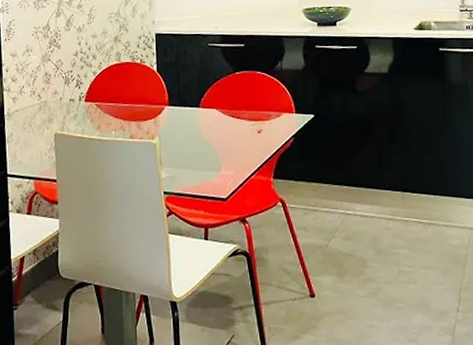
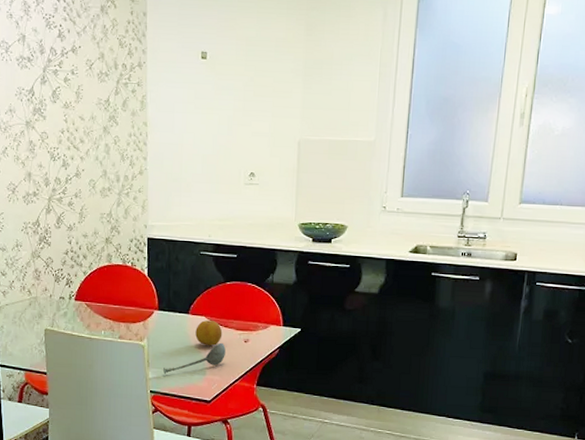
soupspoon: none [177,135,239,173] -> present [163,342,226,375]
fruit: none [207,113,235,139] -> present [195,320,223,346]

